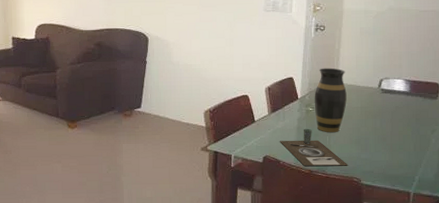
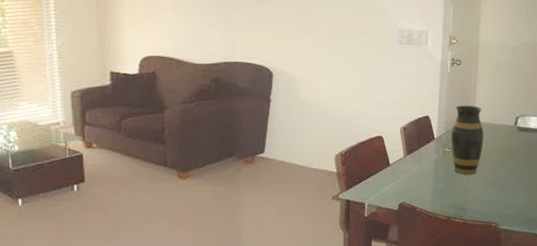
place setting: present [280,128,348,166] -> none [416,171,486,212]

